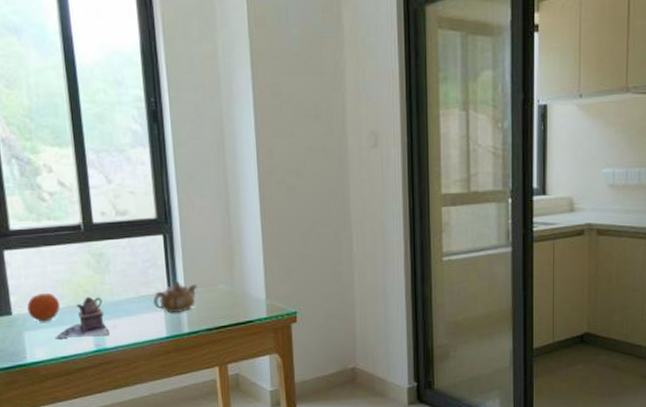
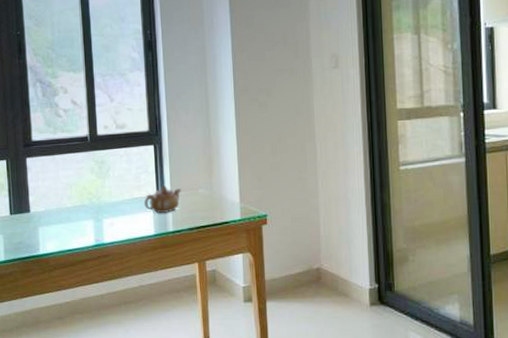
fruit: present [27,293,60,322] -> none [42,194,69,219]
teapot: present [55,296,109,339] -> none [63,197,107,234]

